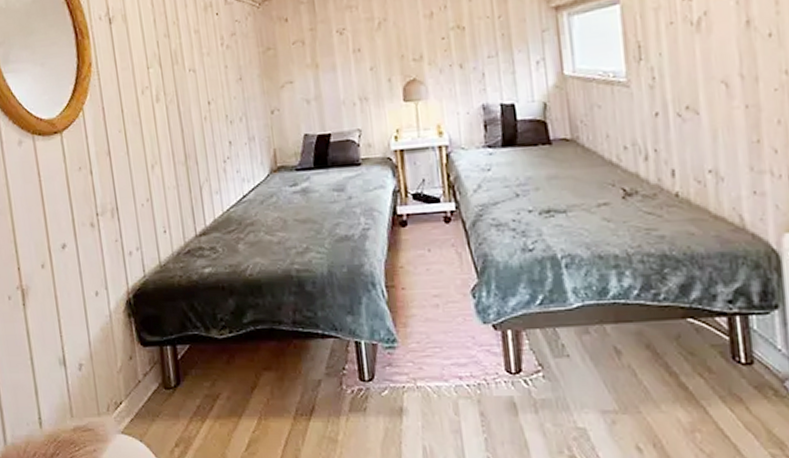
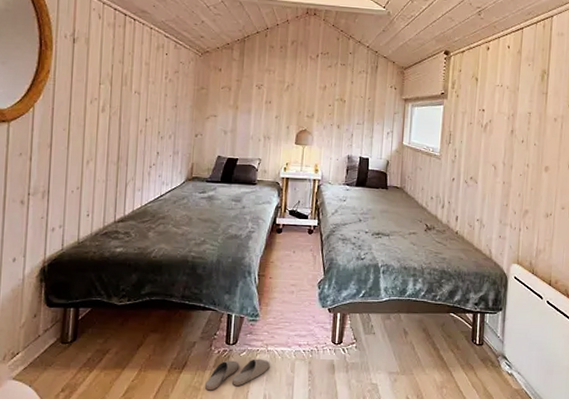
slippers: none [343,398,424,442] -> present [205,359,270,391]

